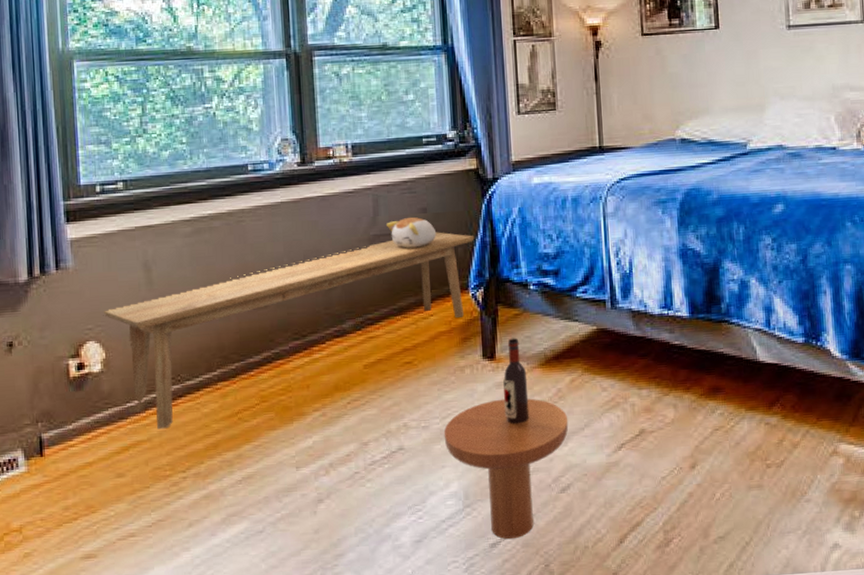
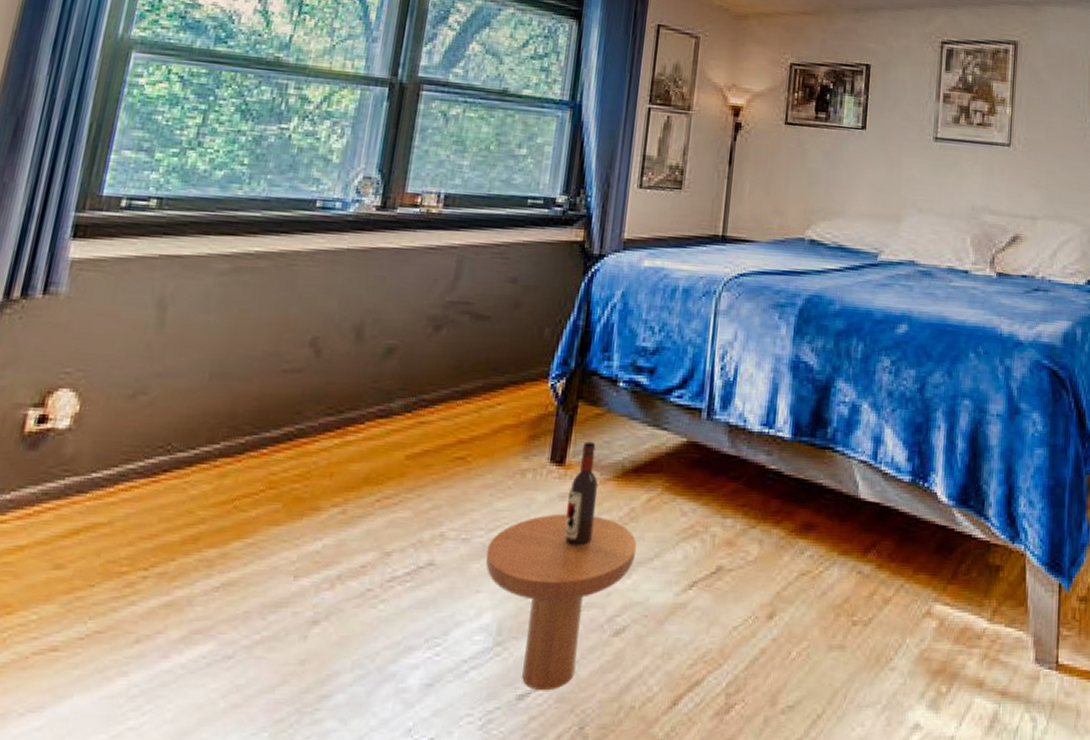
bench: present [103,232,475,429] -> none [89,307,566,511]
plush toy: present [386,216,437,248] -> none [467,285,524,323]

